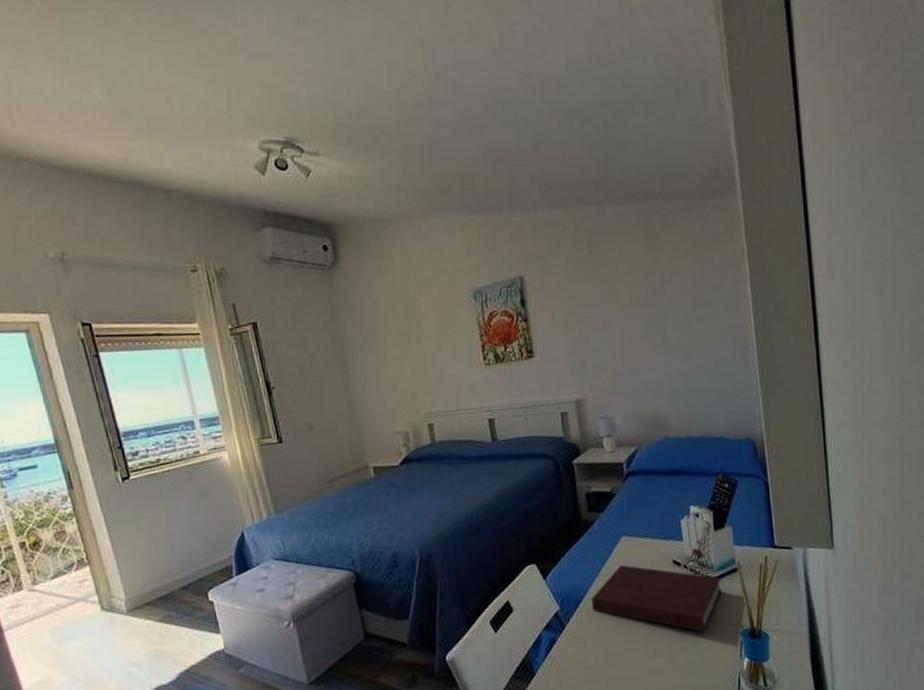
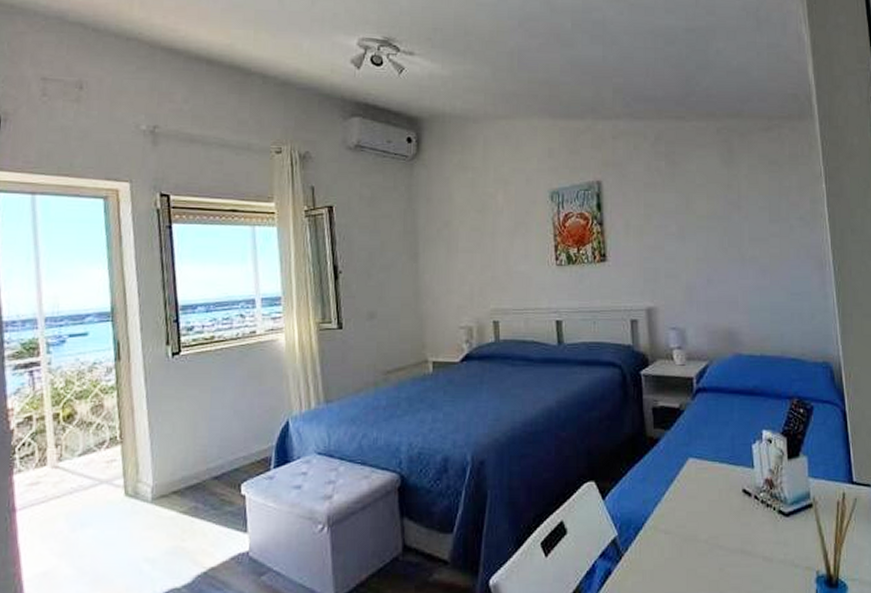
notebook: present [591,565,722,633] -> none [652,490,795,576]

